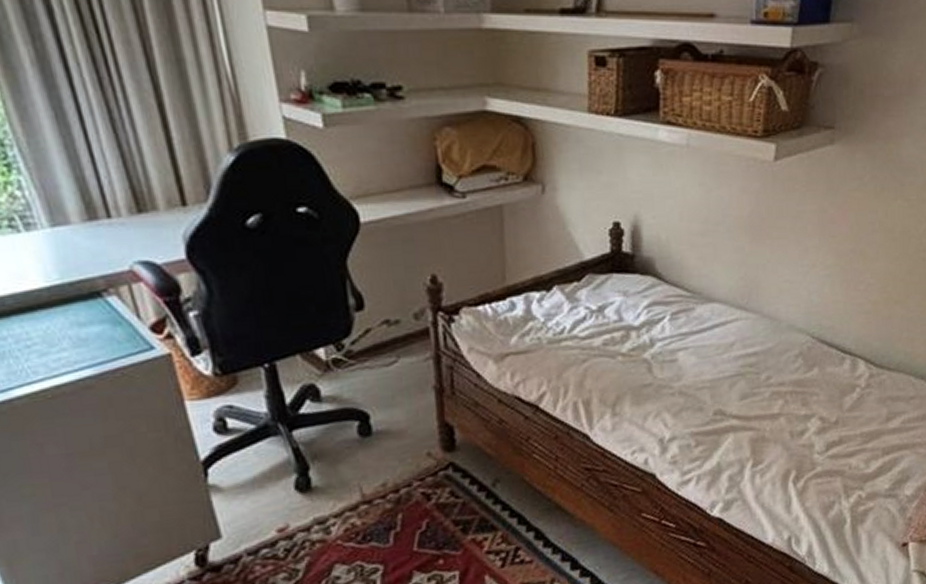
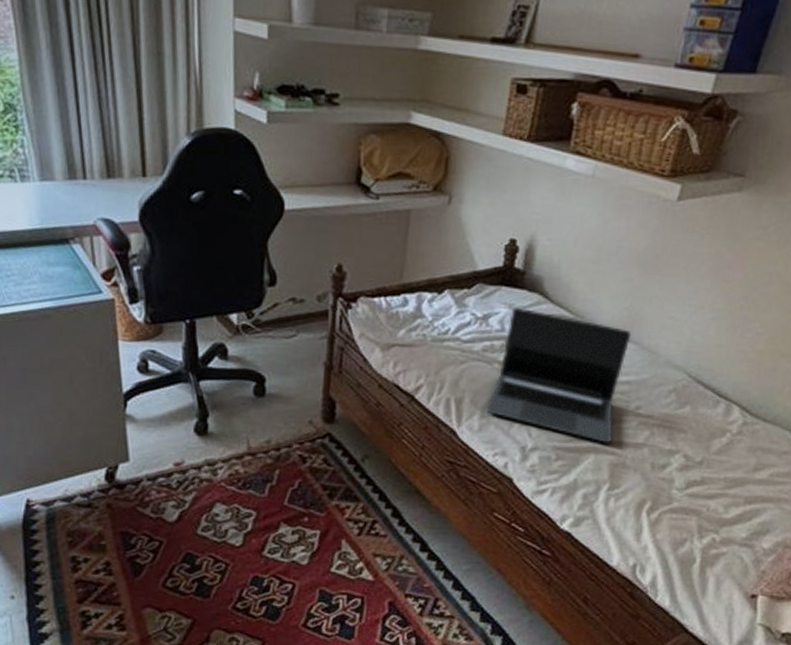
laptop: none [615,293,751,420] -> present [485,307,632,444]

